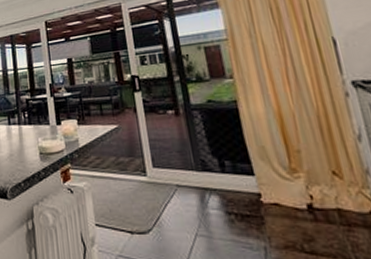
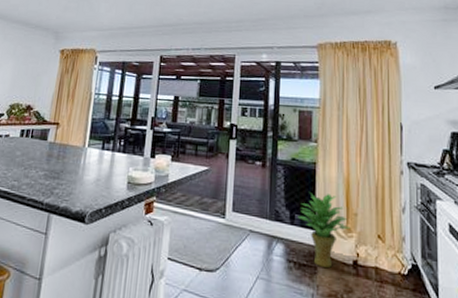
potted plant: none [228,133,295,216] -> present [298,193,351,267]

